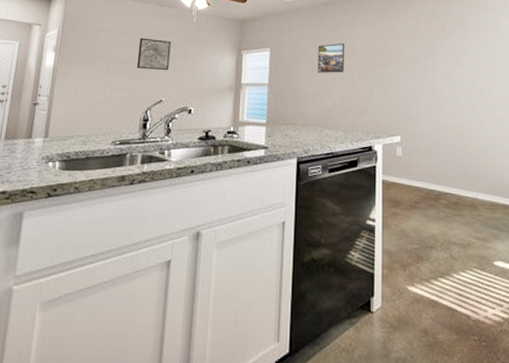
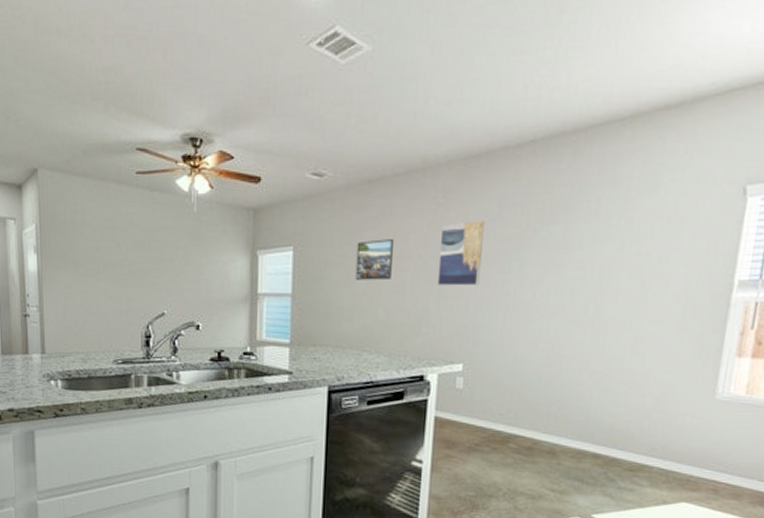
wall art: present [136,38,171,71] -> none [130,234,169,277]
wall art: none [377,31,407,77] -> present [437,220,484,286]

